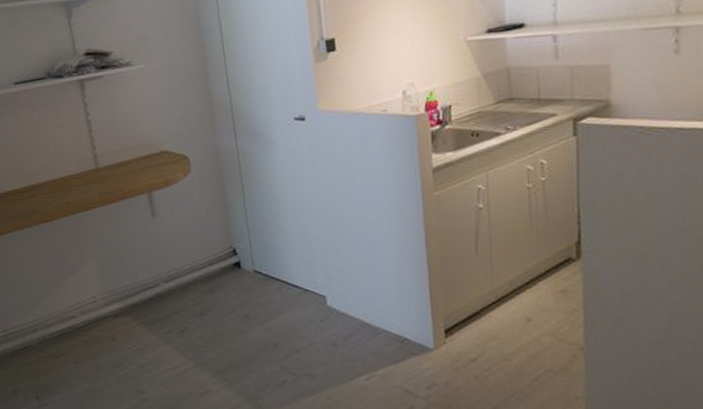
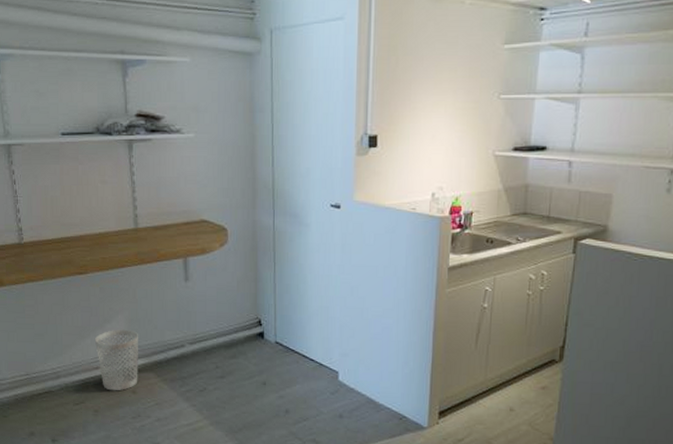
wastebasket: none [68,273,116,340] -> present [95,329,138,391]

